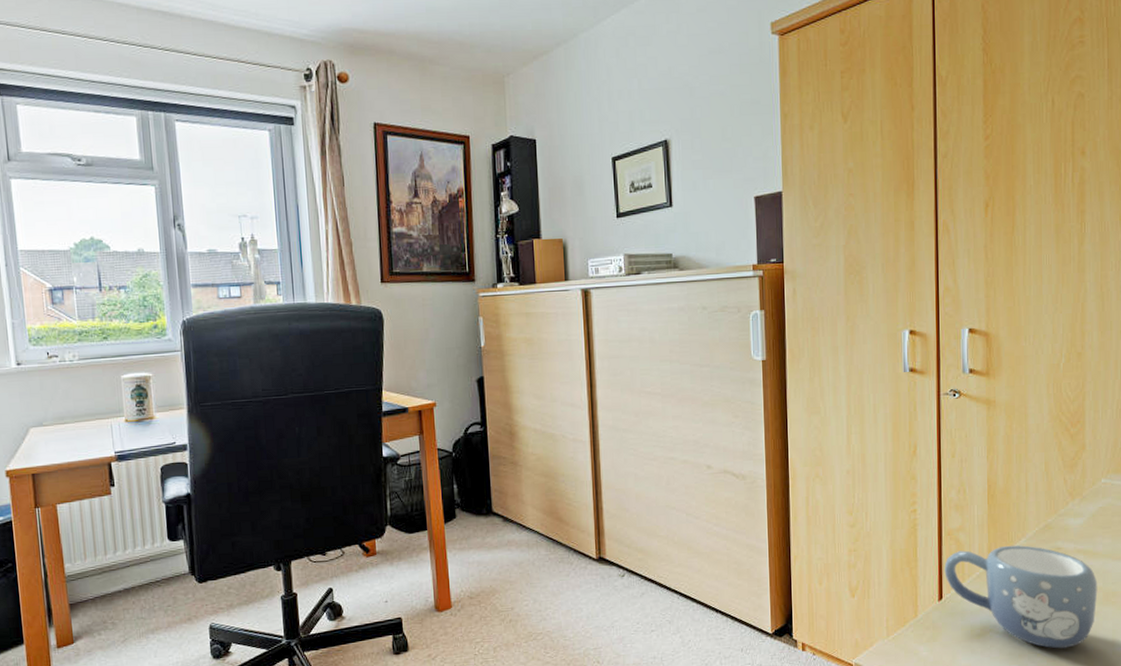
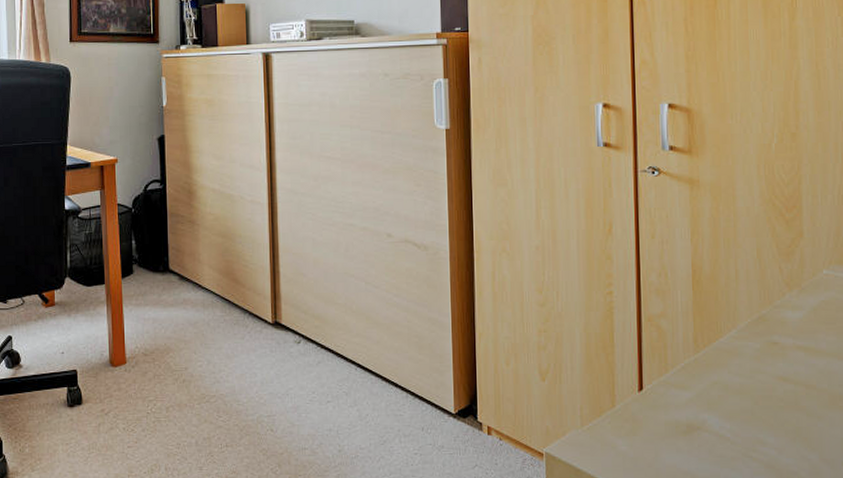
mug: present [944,545,1098,649] -> none [644,336,822,454]

